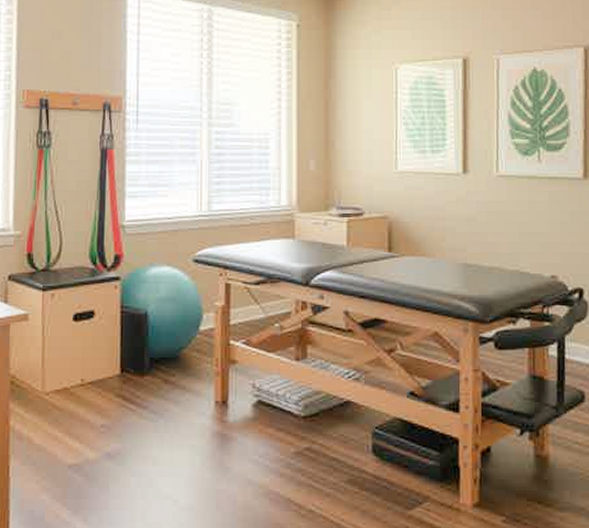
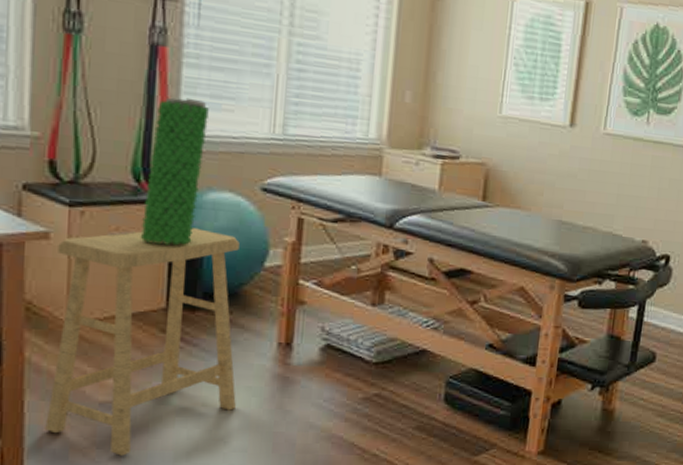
stool: none [26,300,182,516] -> present [45,228,240,456]
foam roller: none [97,189,148,318] -> present [140,97,209,246]

